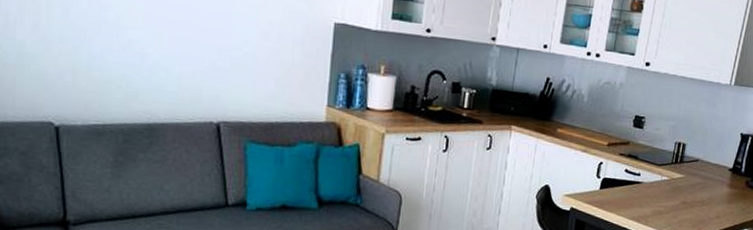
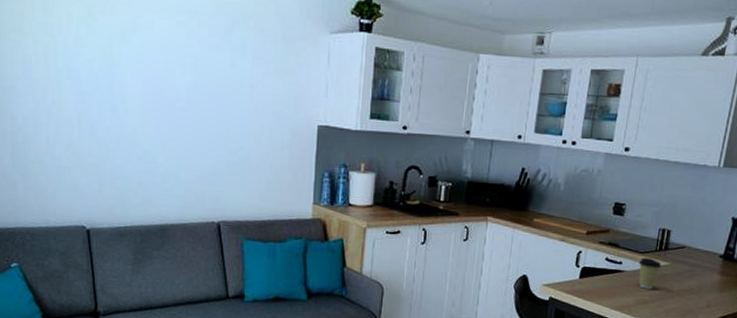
coffee cup: none [655,170,677,201] -> present [638,258,662,289]

